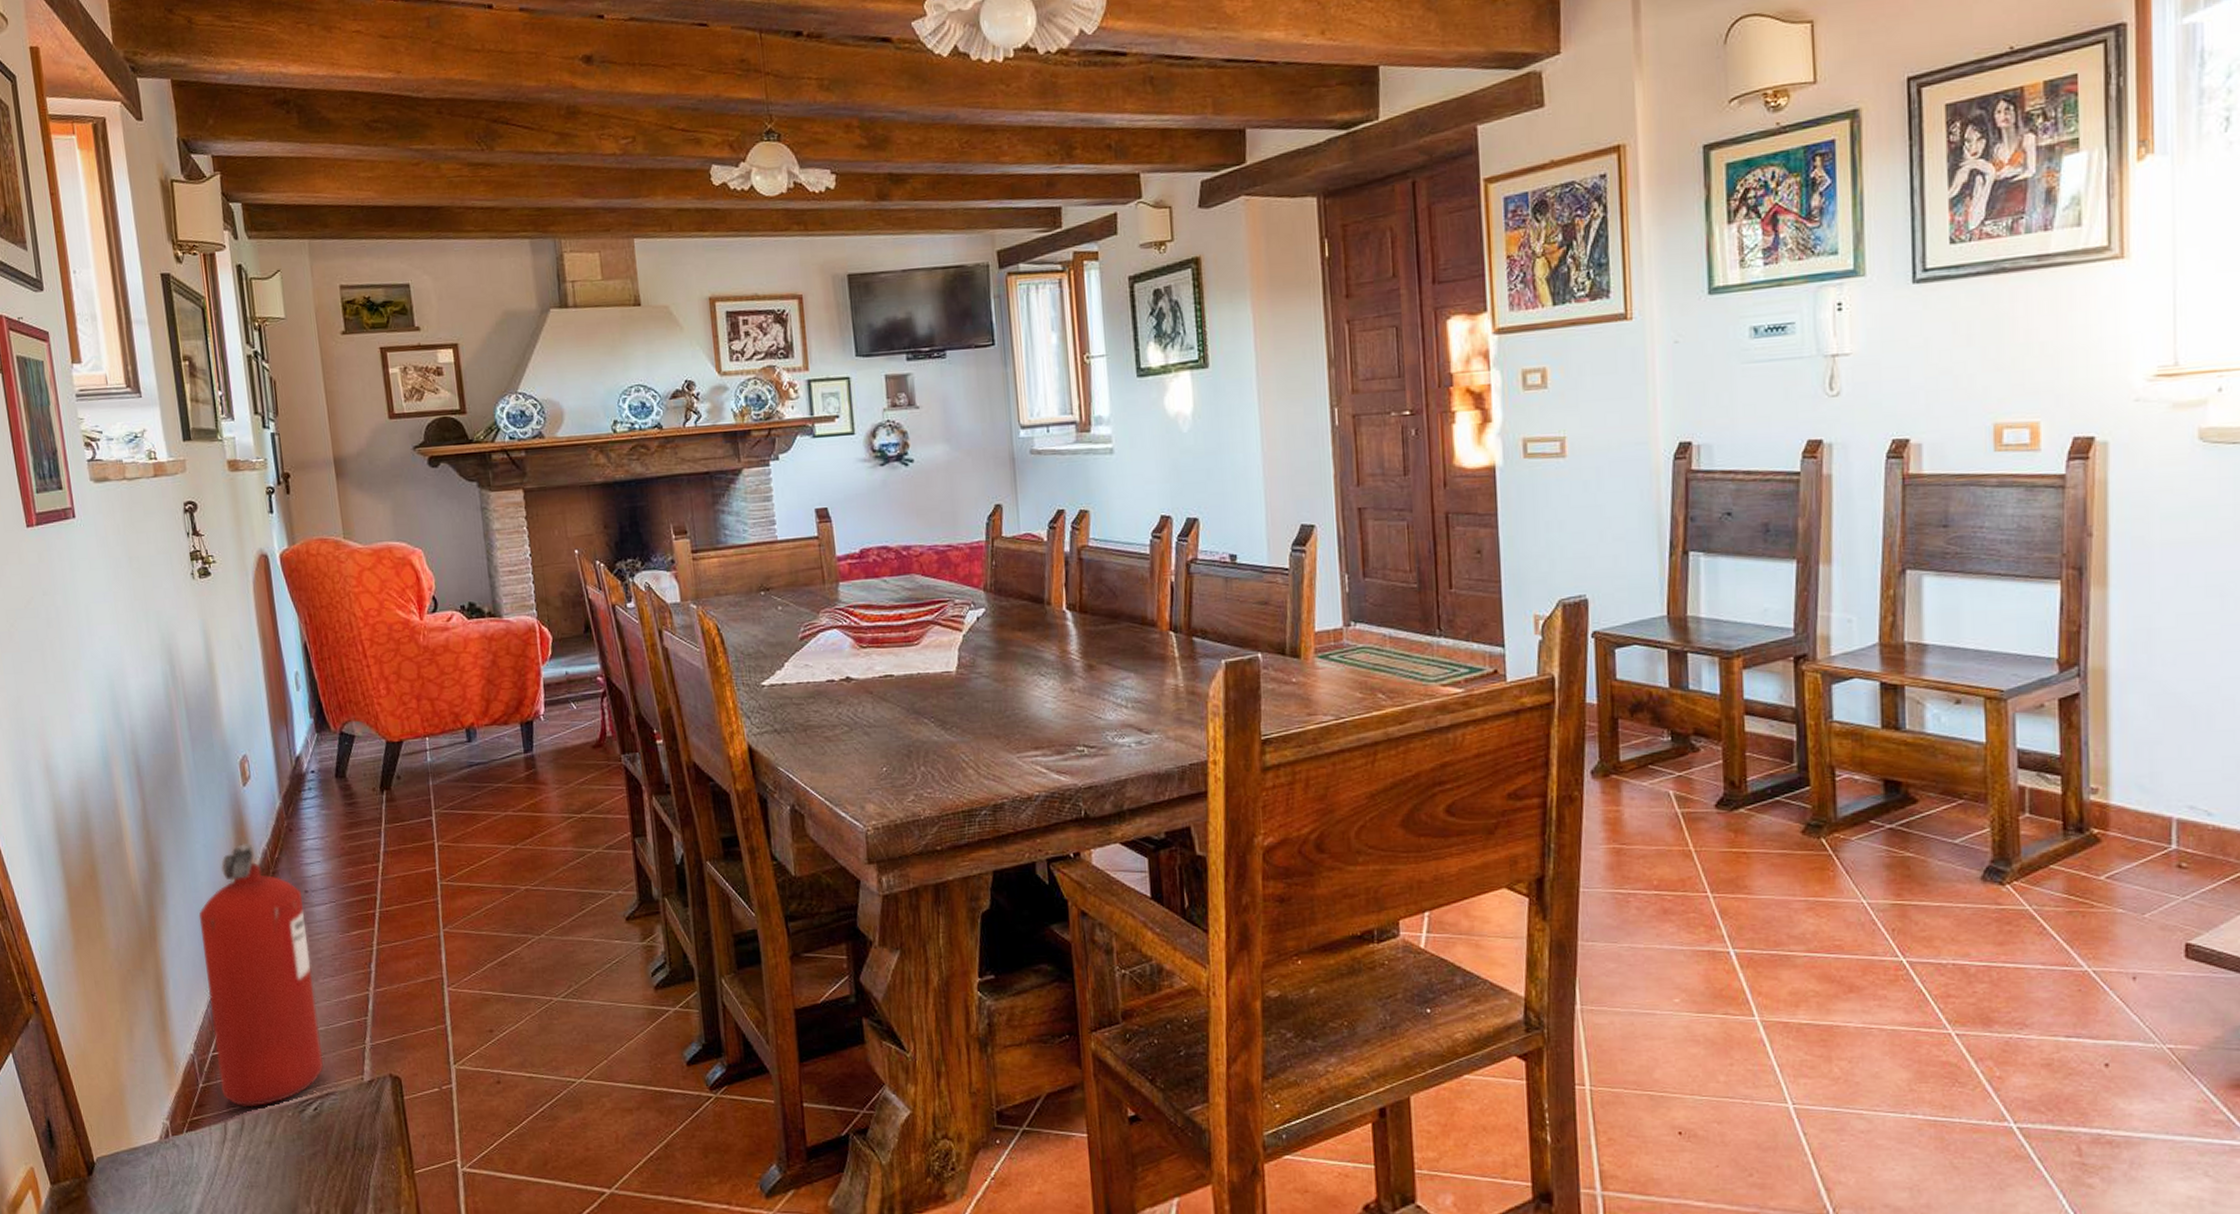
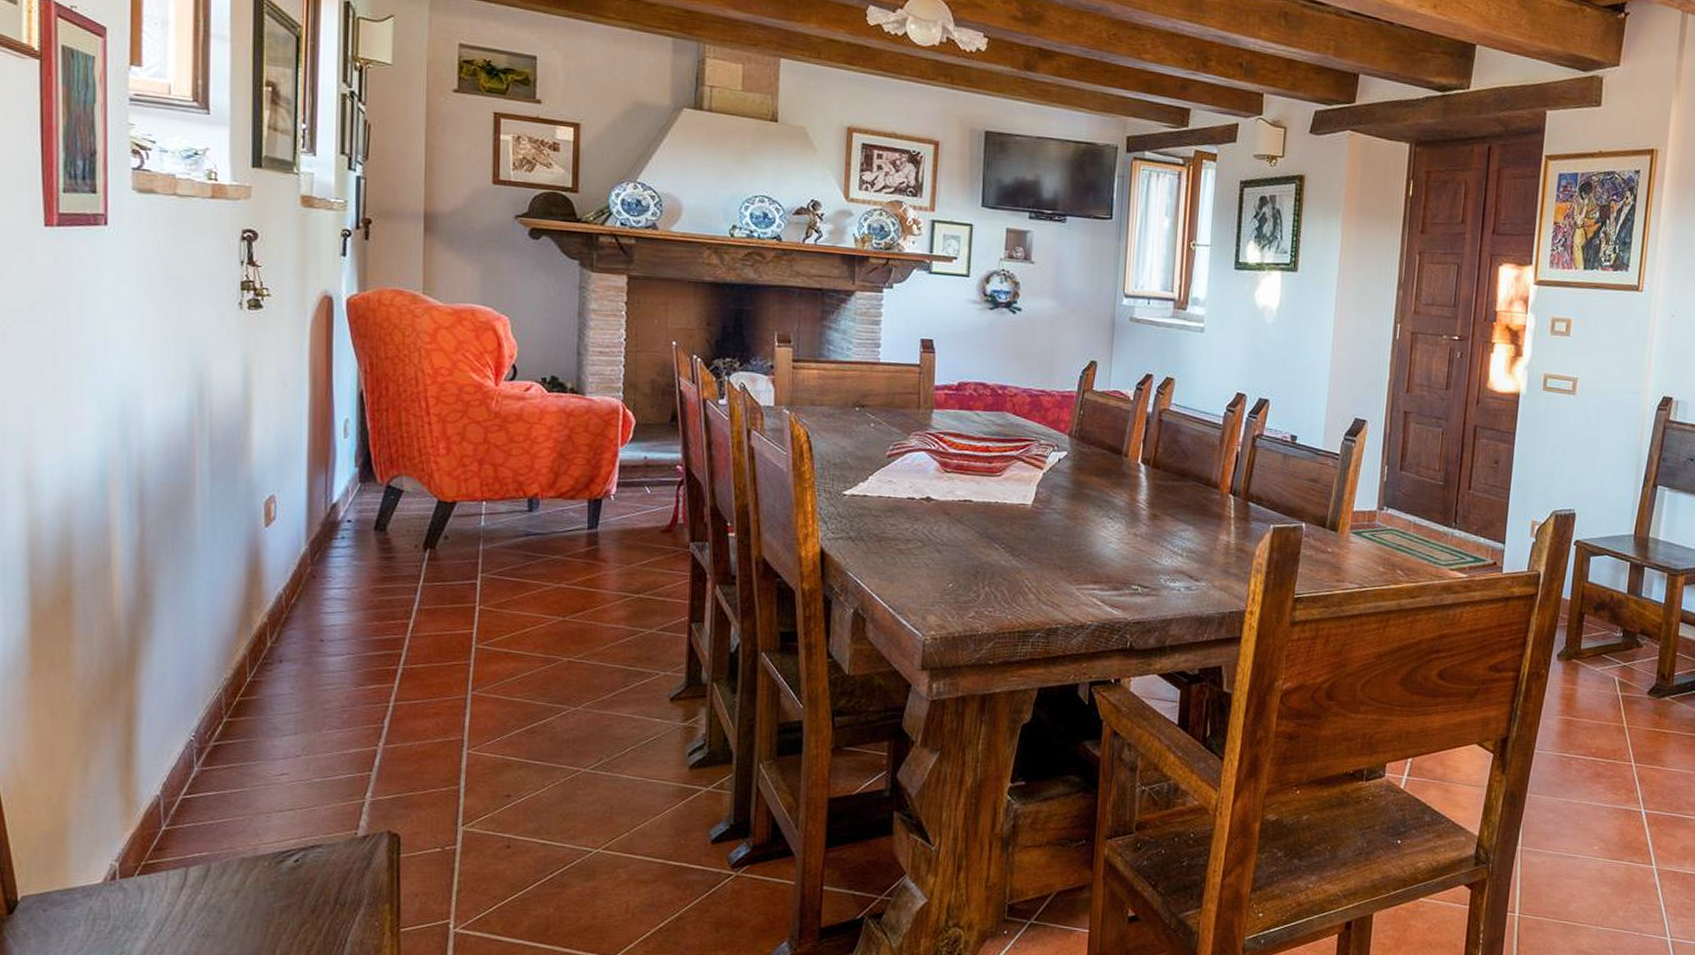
fire extinguisher: present [198,842,324,1107] -> none [187,584,316,855]

